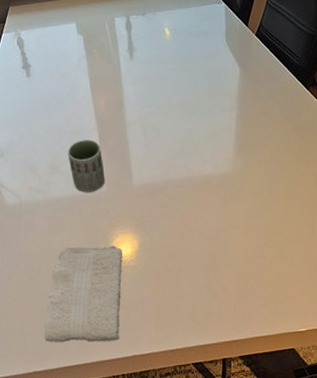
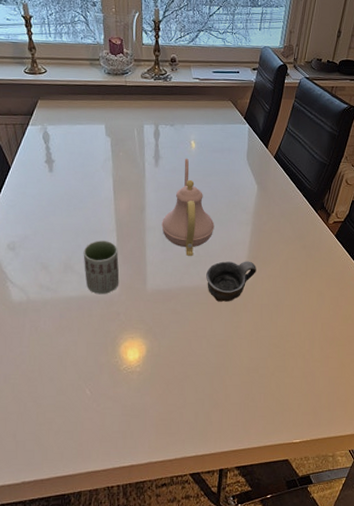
washcloth: present [44,245,123,342] -> none [38,349,129,451]
teapot: none [142,47,197,149] -> present [161,158,215,257]
cup: none [192,148,245,192] -> present [206,261,256,302]

